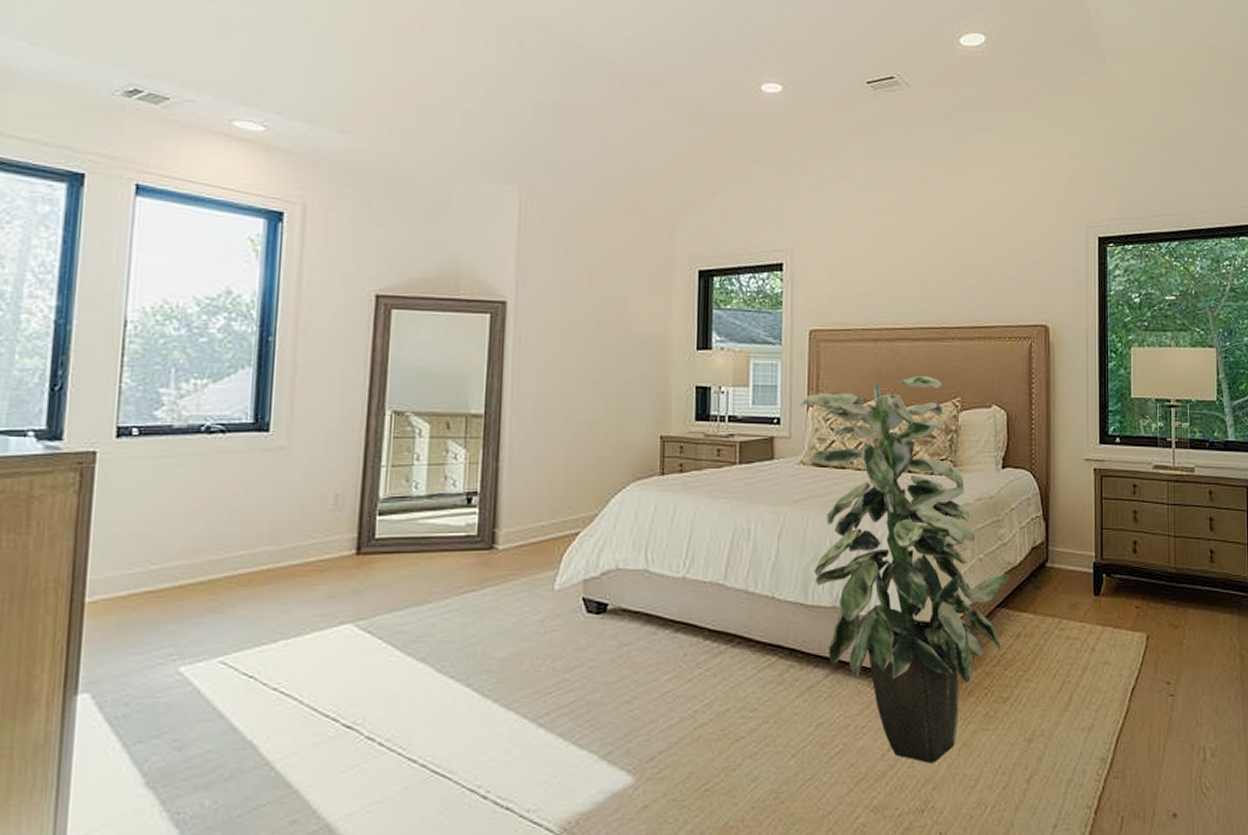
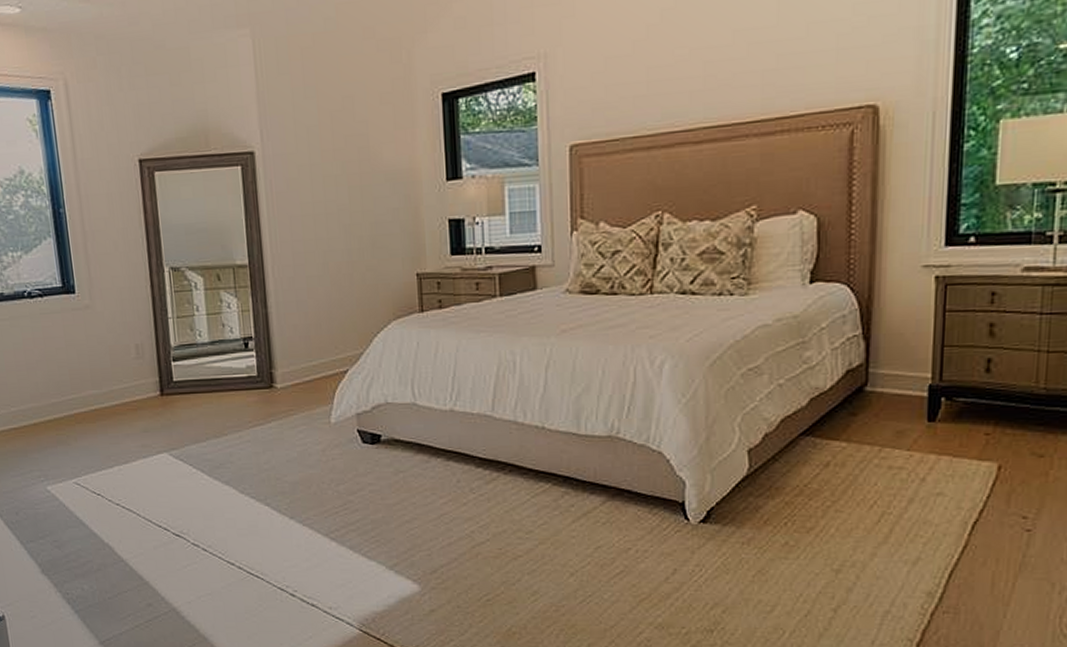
indoor plant: present [799,375,1010,763] -> none [562,183,818,588]

